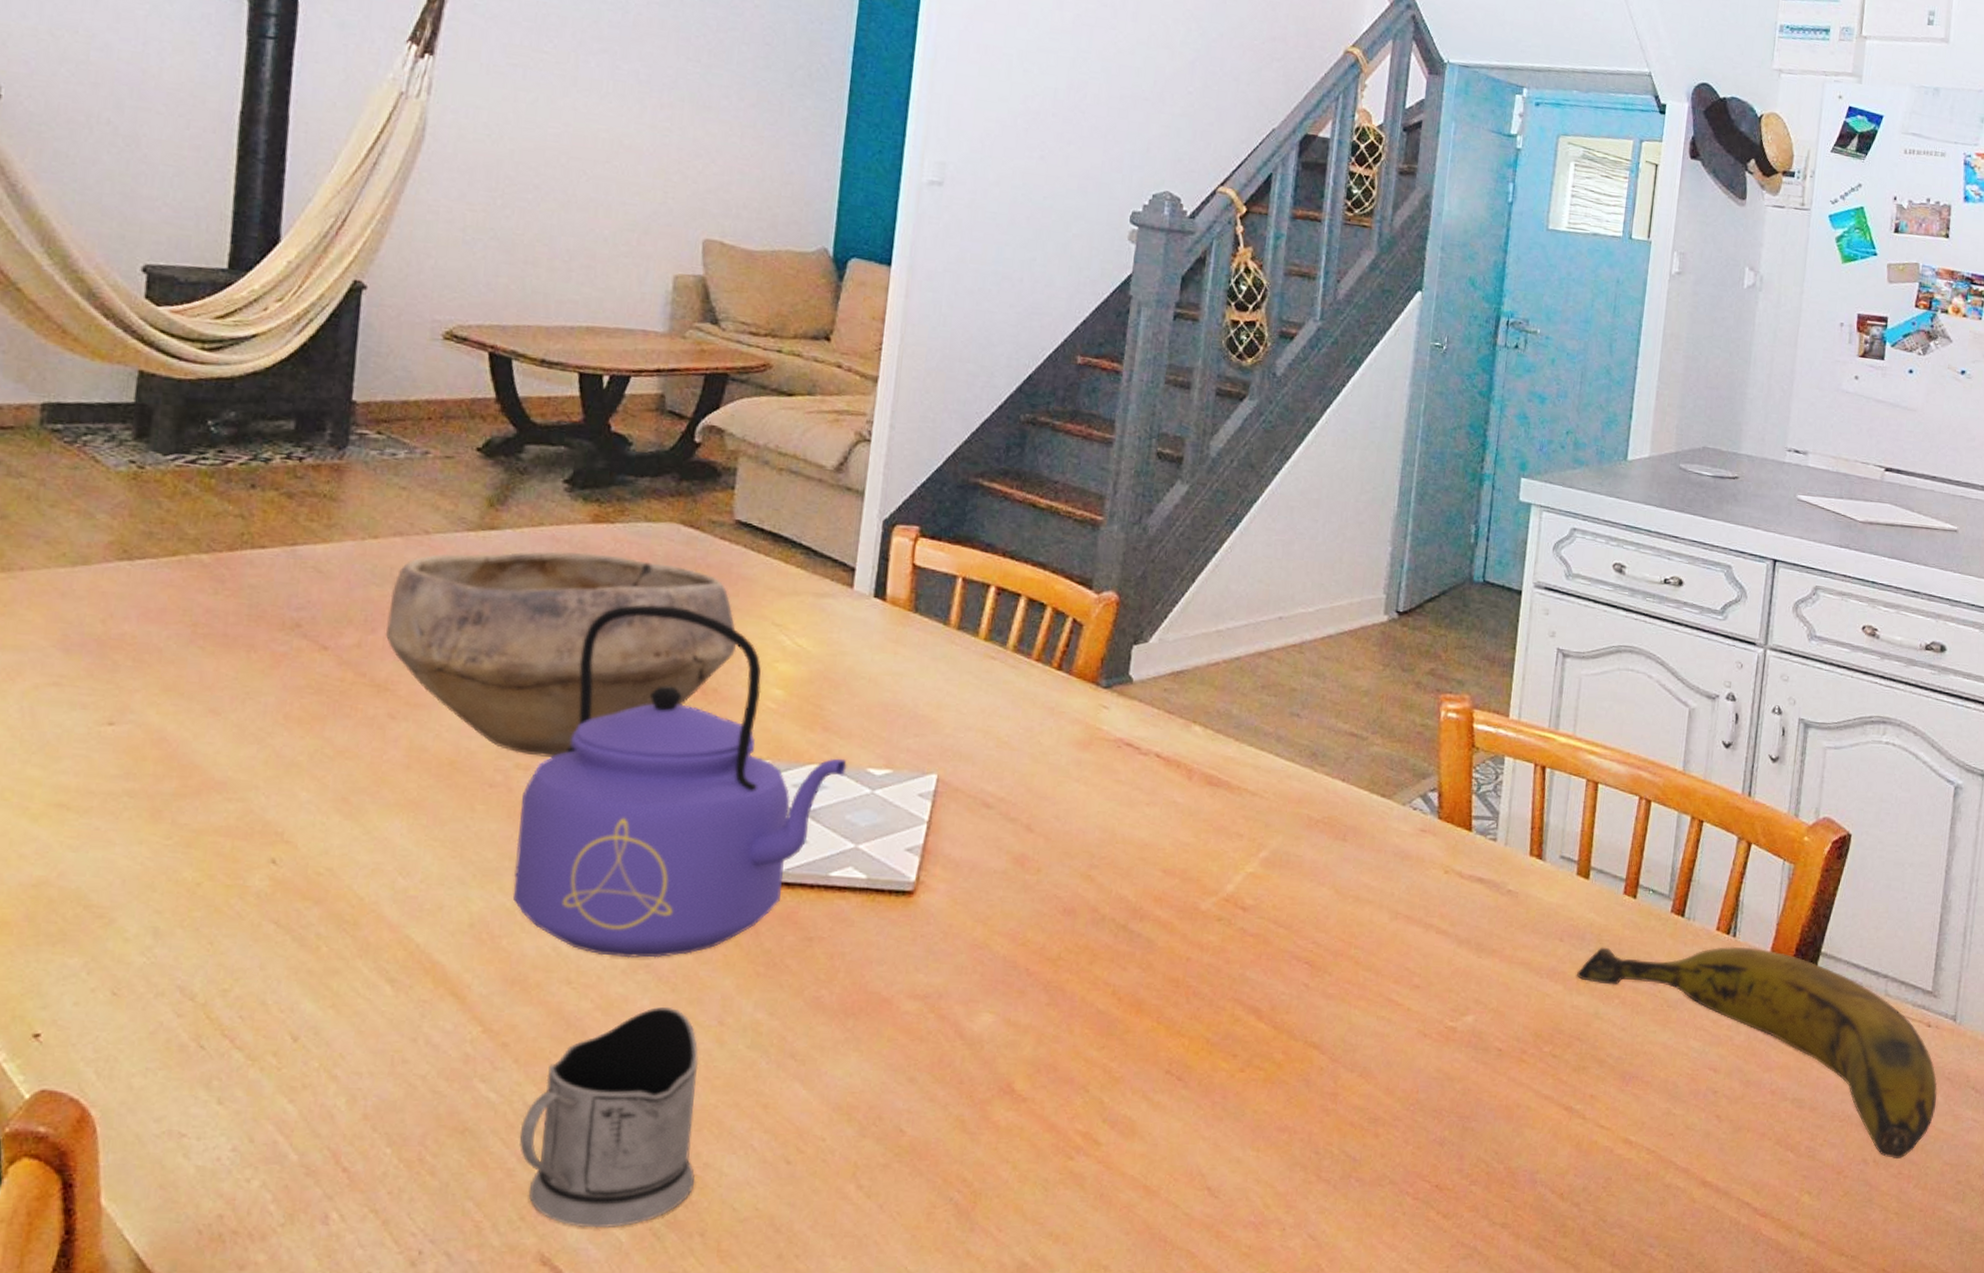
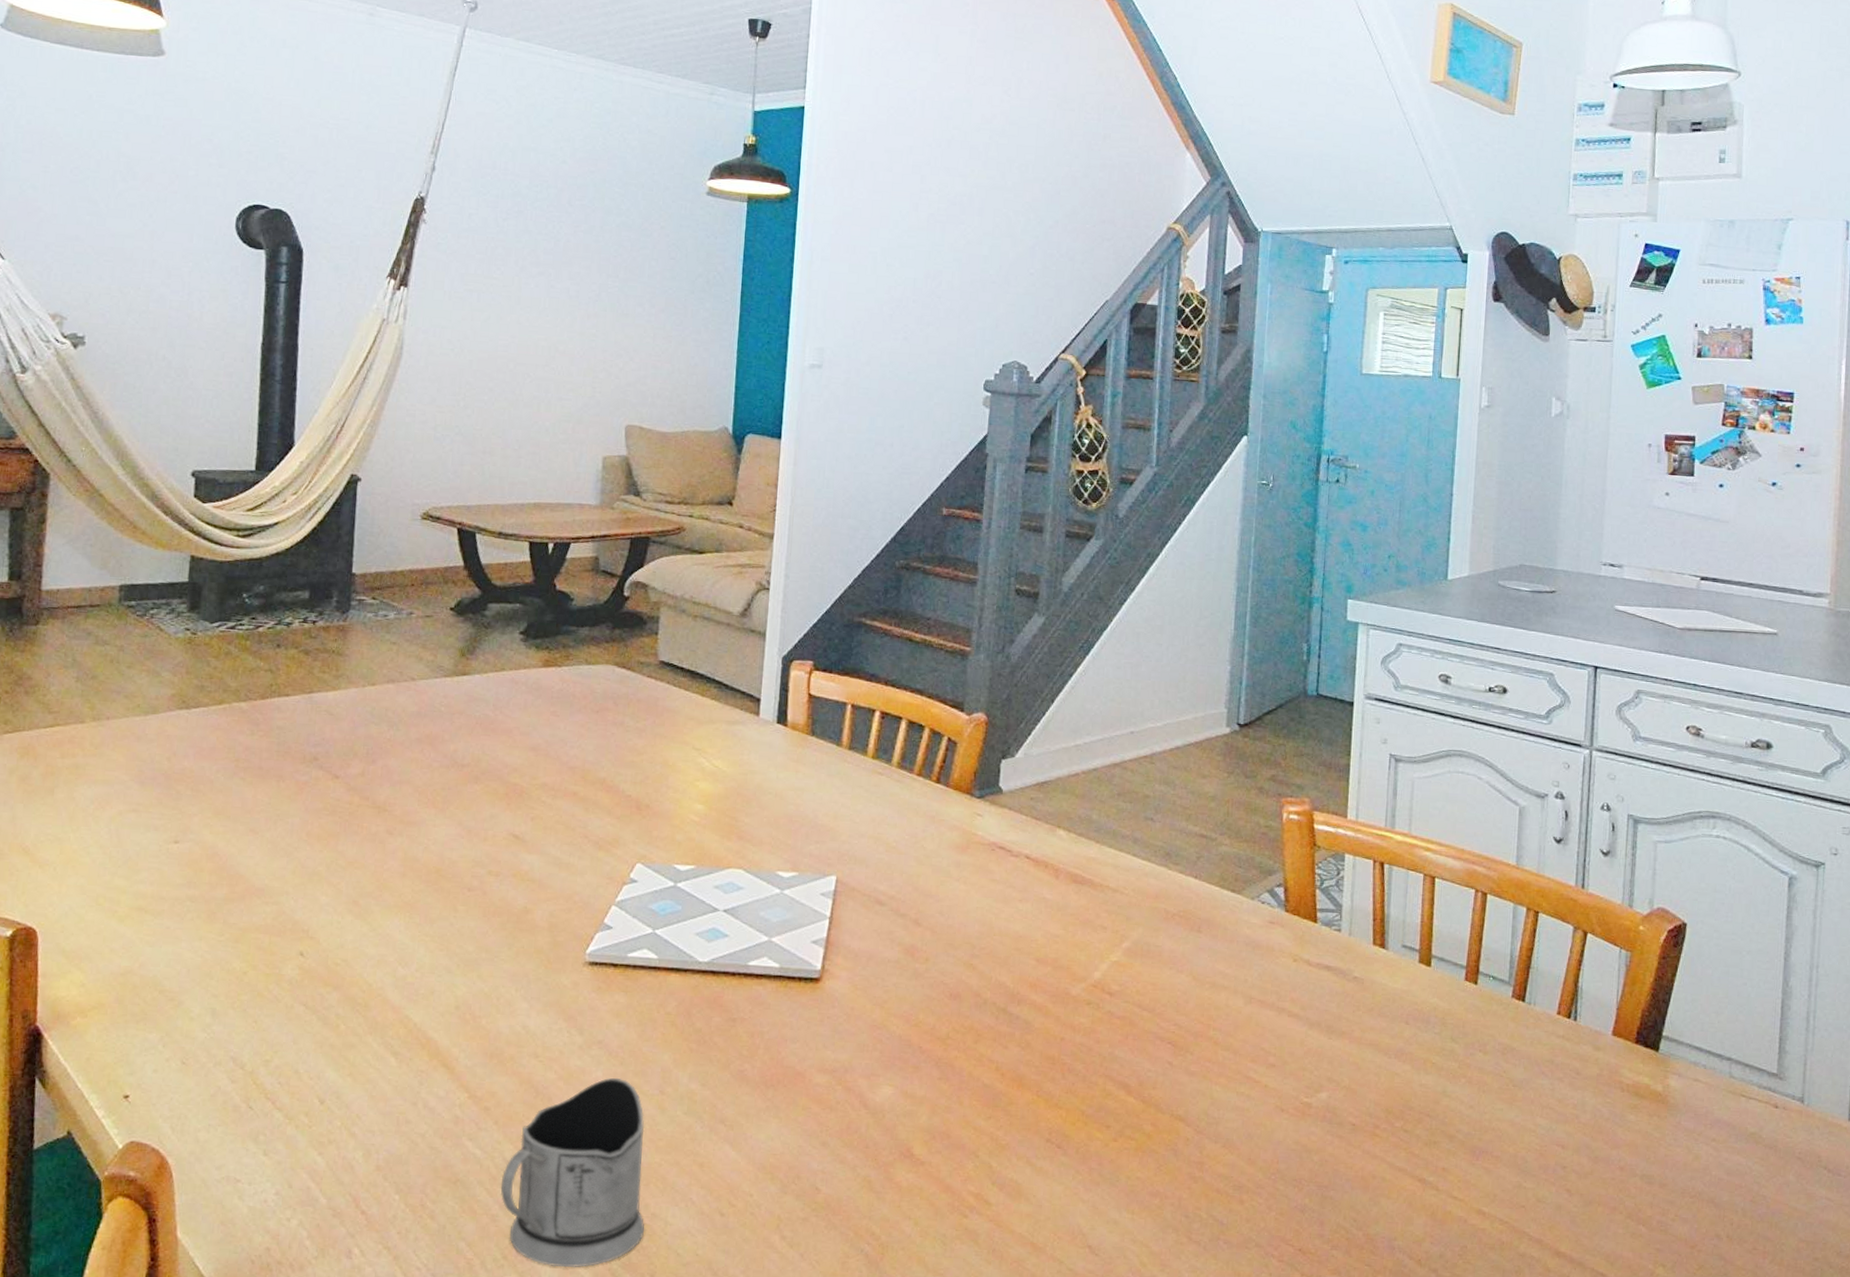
bowl: present [385,551,737,757] -> none [383,692,665,865]
kettle: present [512,605,847,959] -> none [489,735,760,1036]
banana: present [1576,946,1938,1159] -> none [1423,1029,1789,1235]

